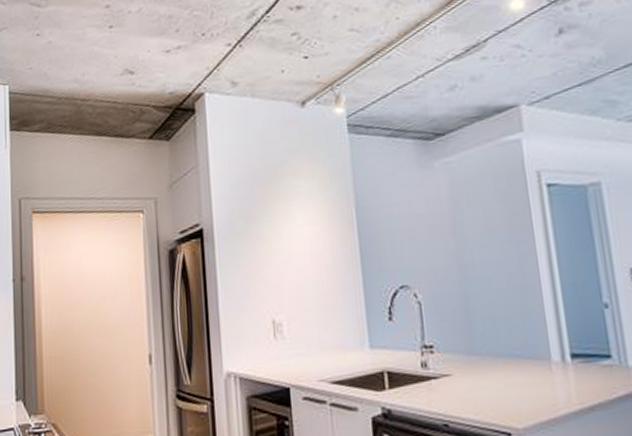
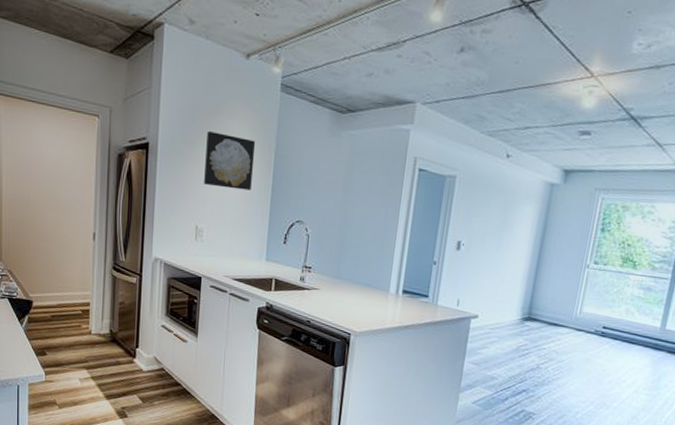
wall art: none [269,197,334,265] -> present [204,131,256,191]

